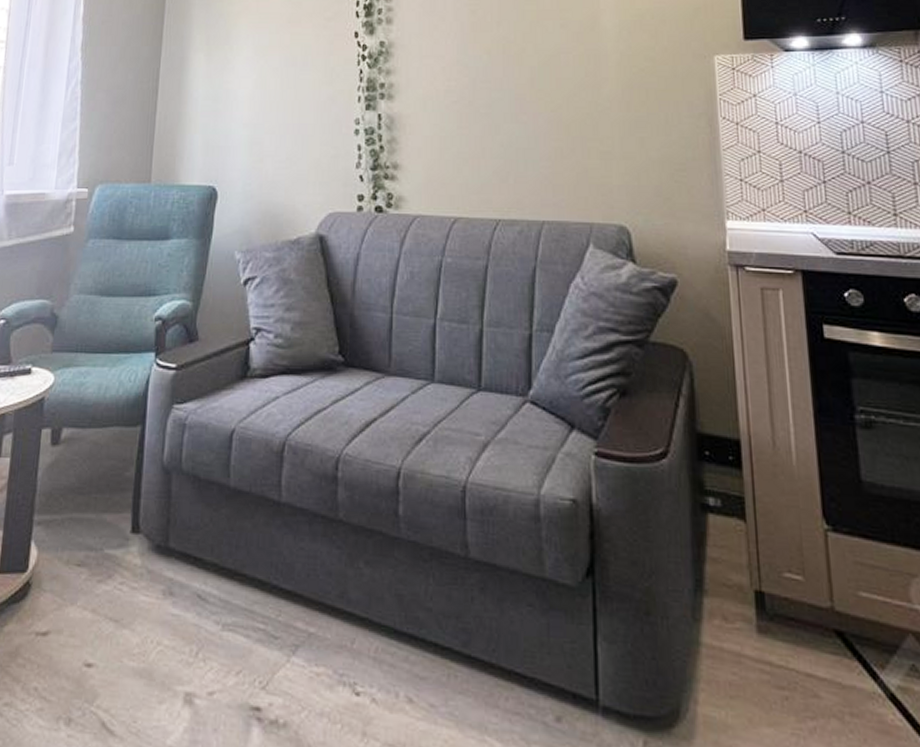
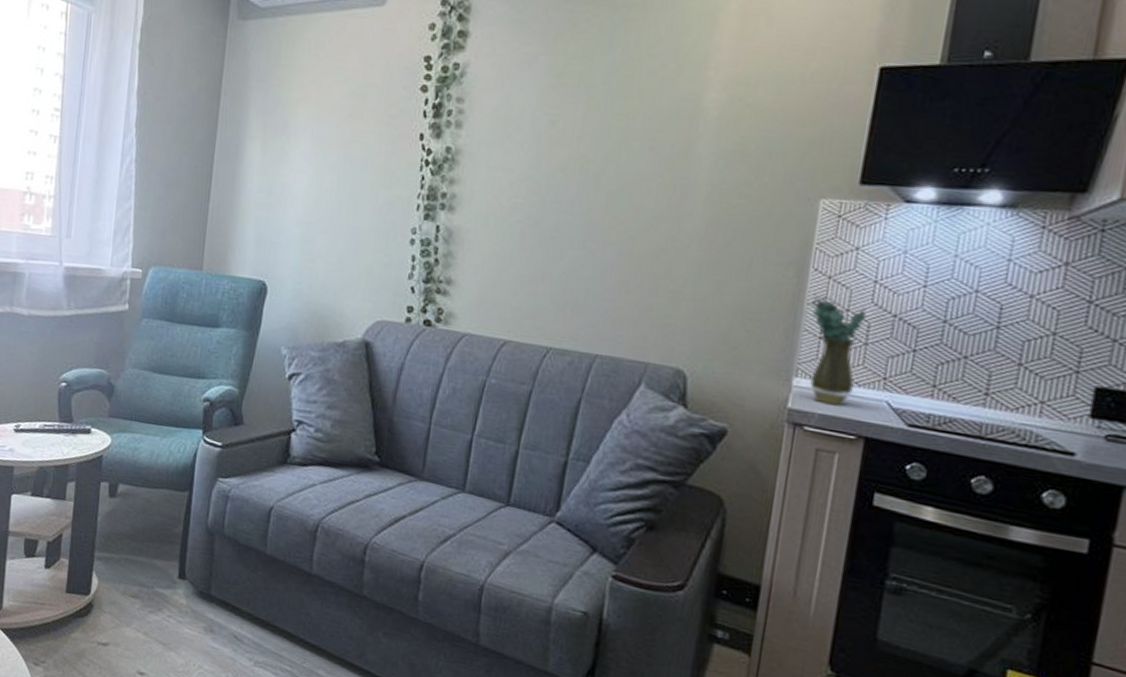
vase: none [727,140,781,243] -> present [810,293,867,407]

